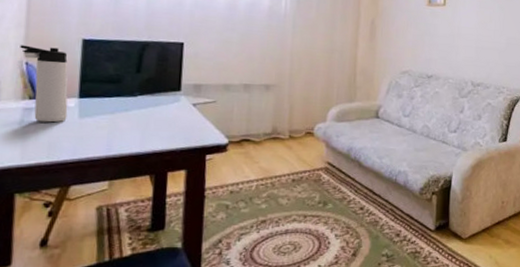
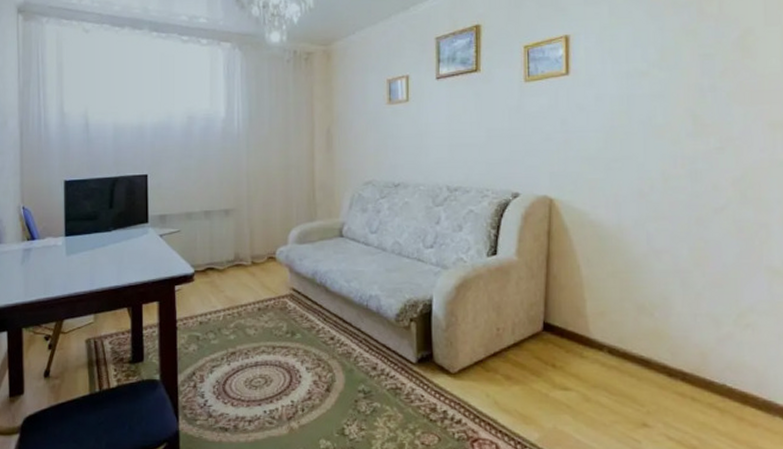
thermos bottle: present [20,45,68,123] -> none [17,191,57,261]

